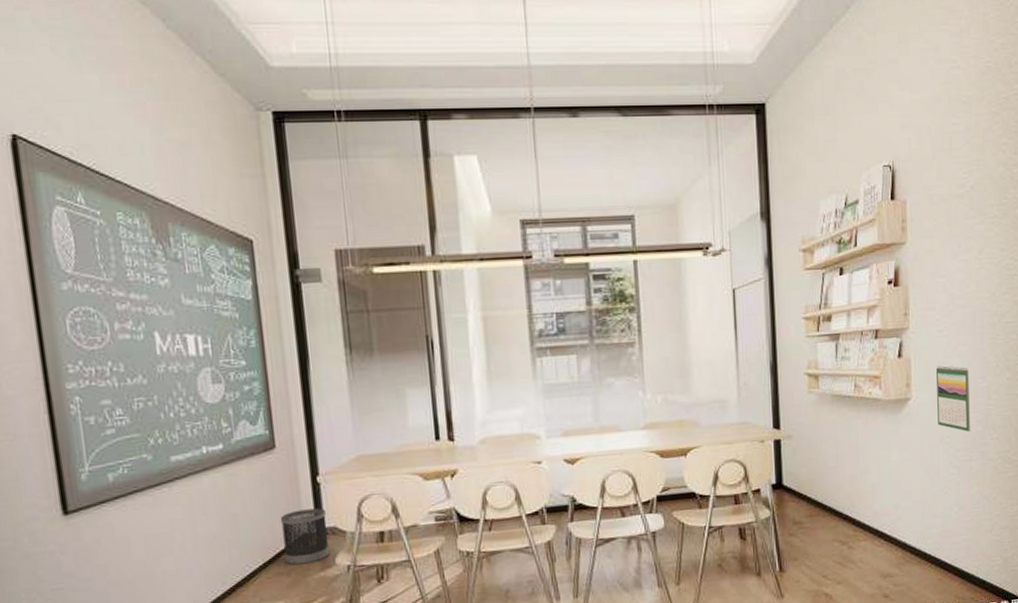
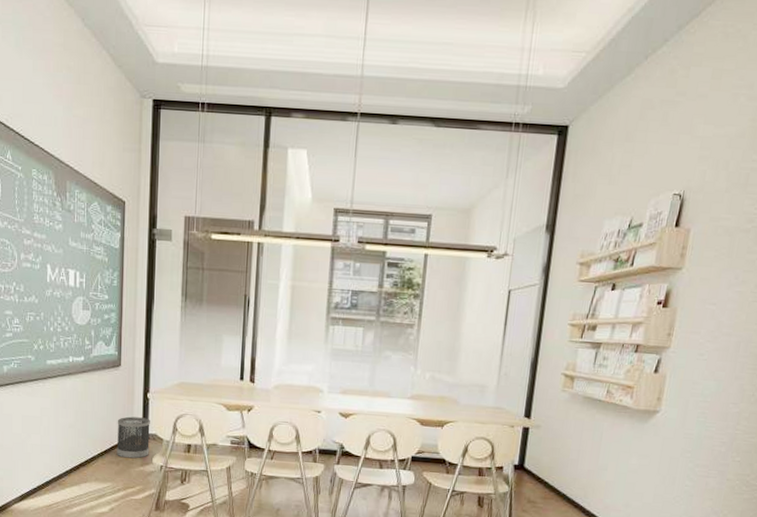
calendar: present [936,365,970,432] -> none [682,386,723,450]

